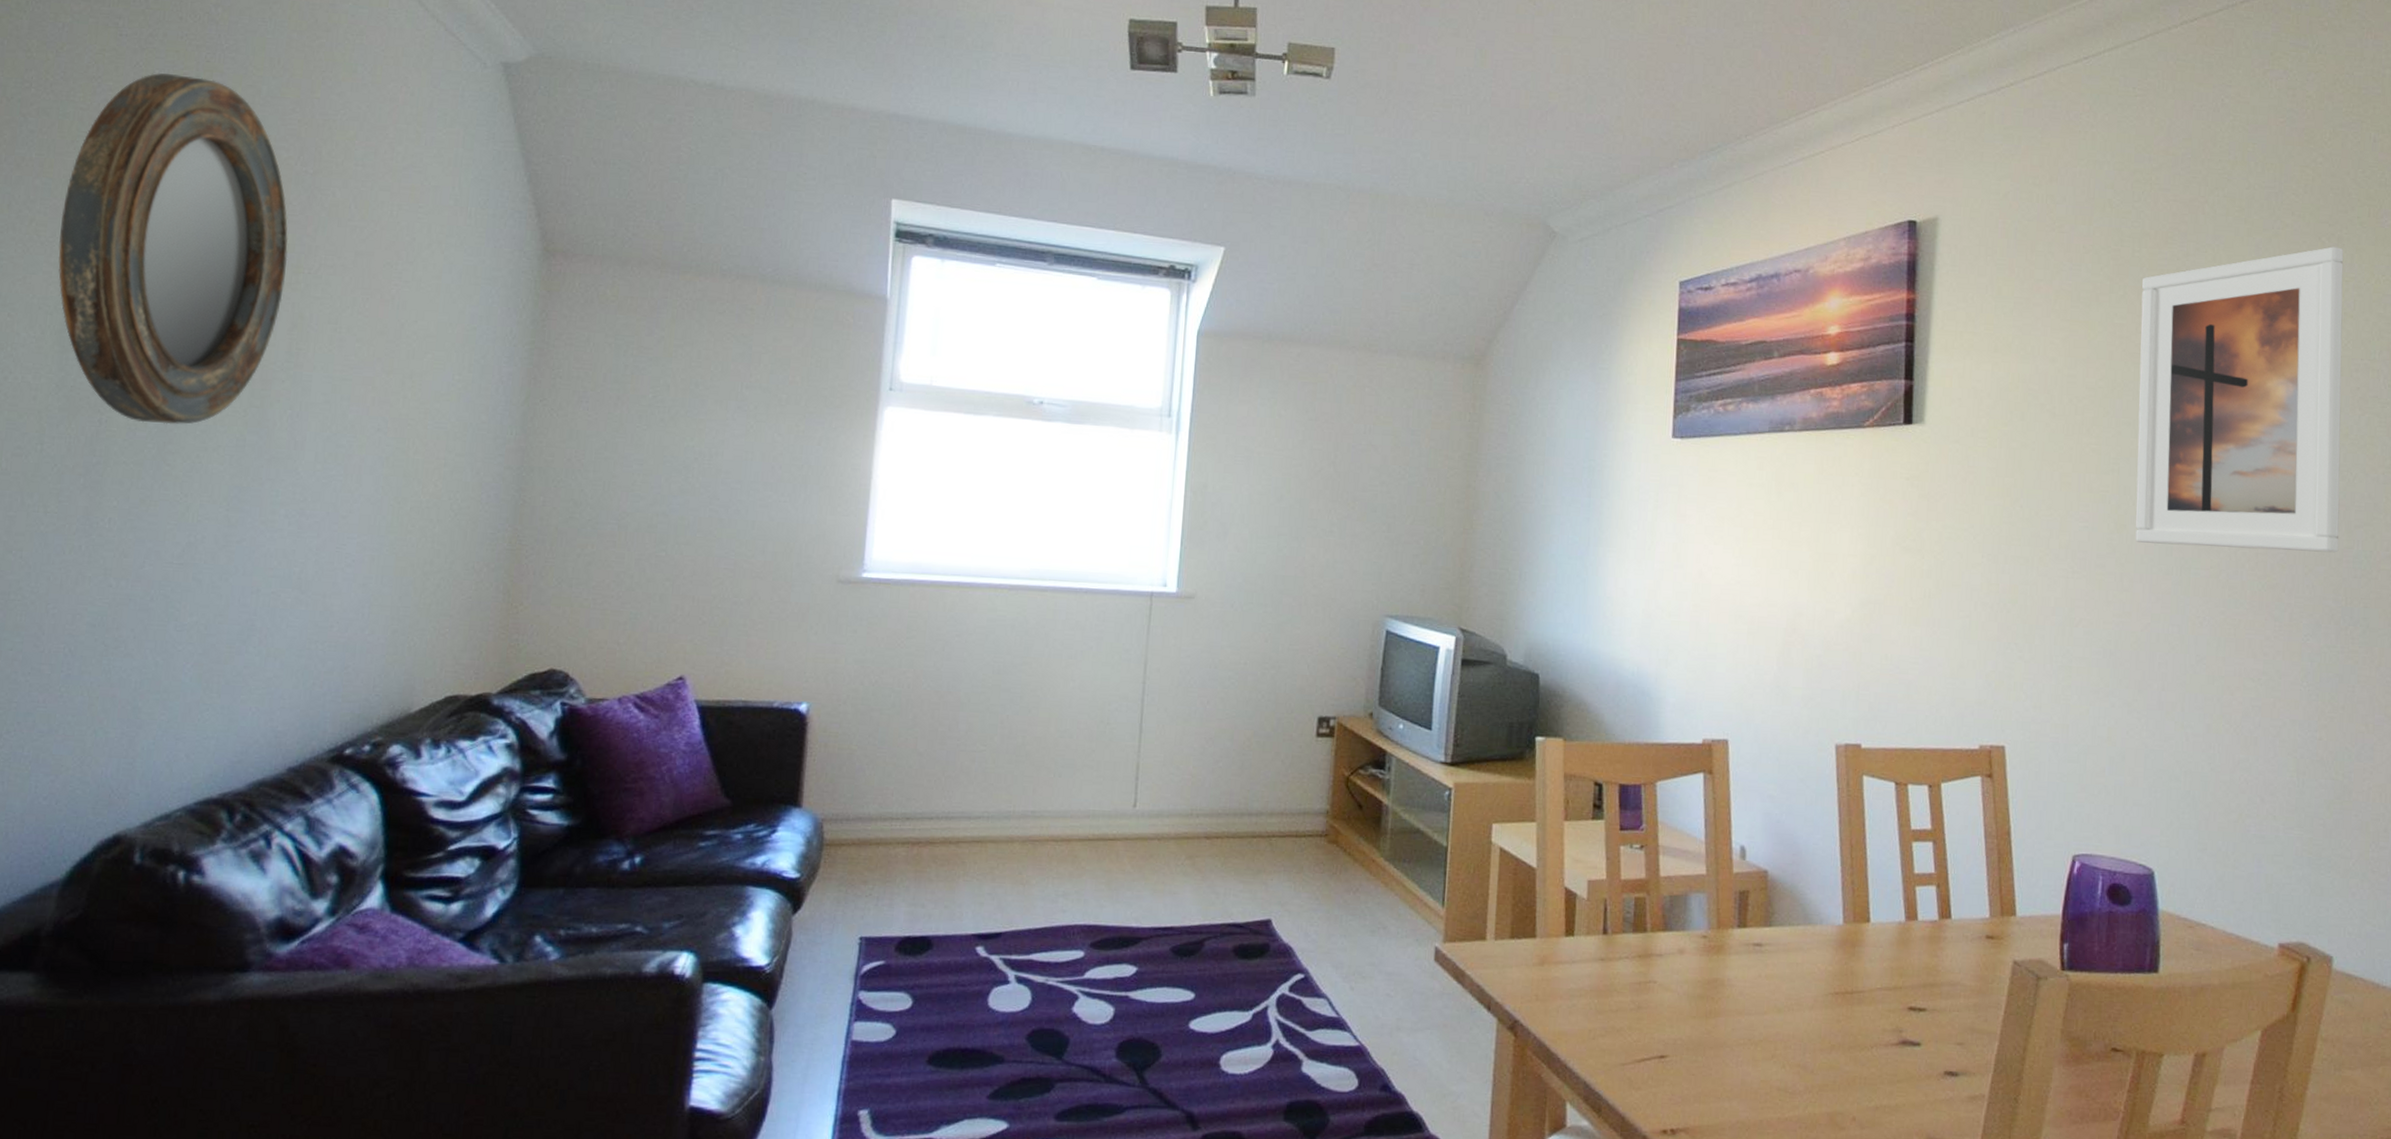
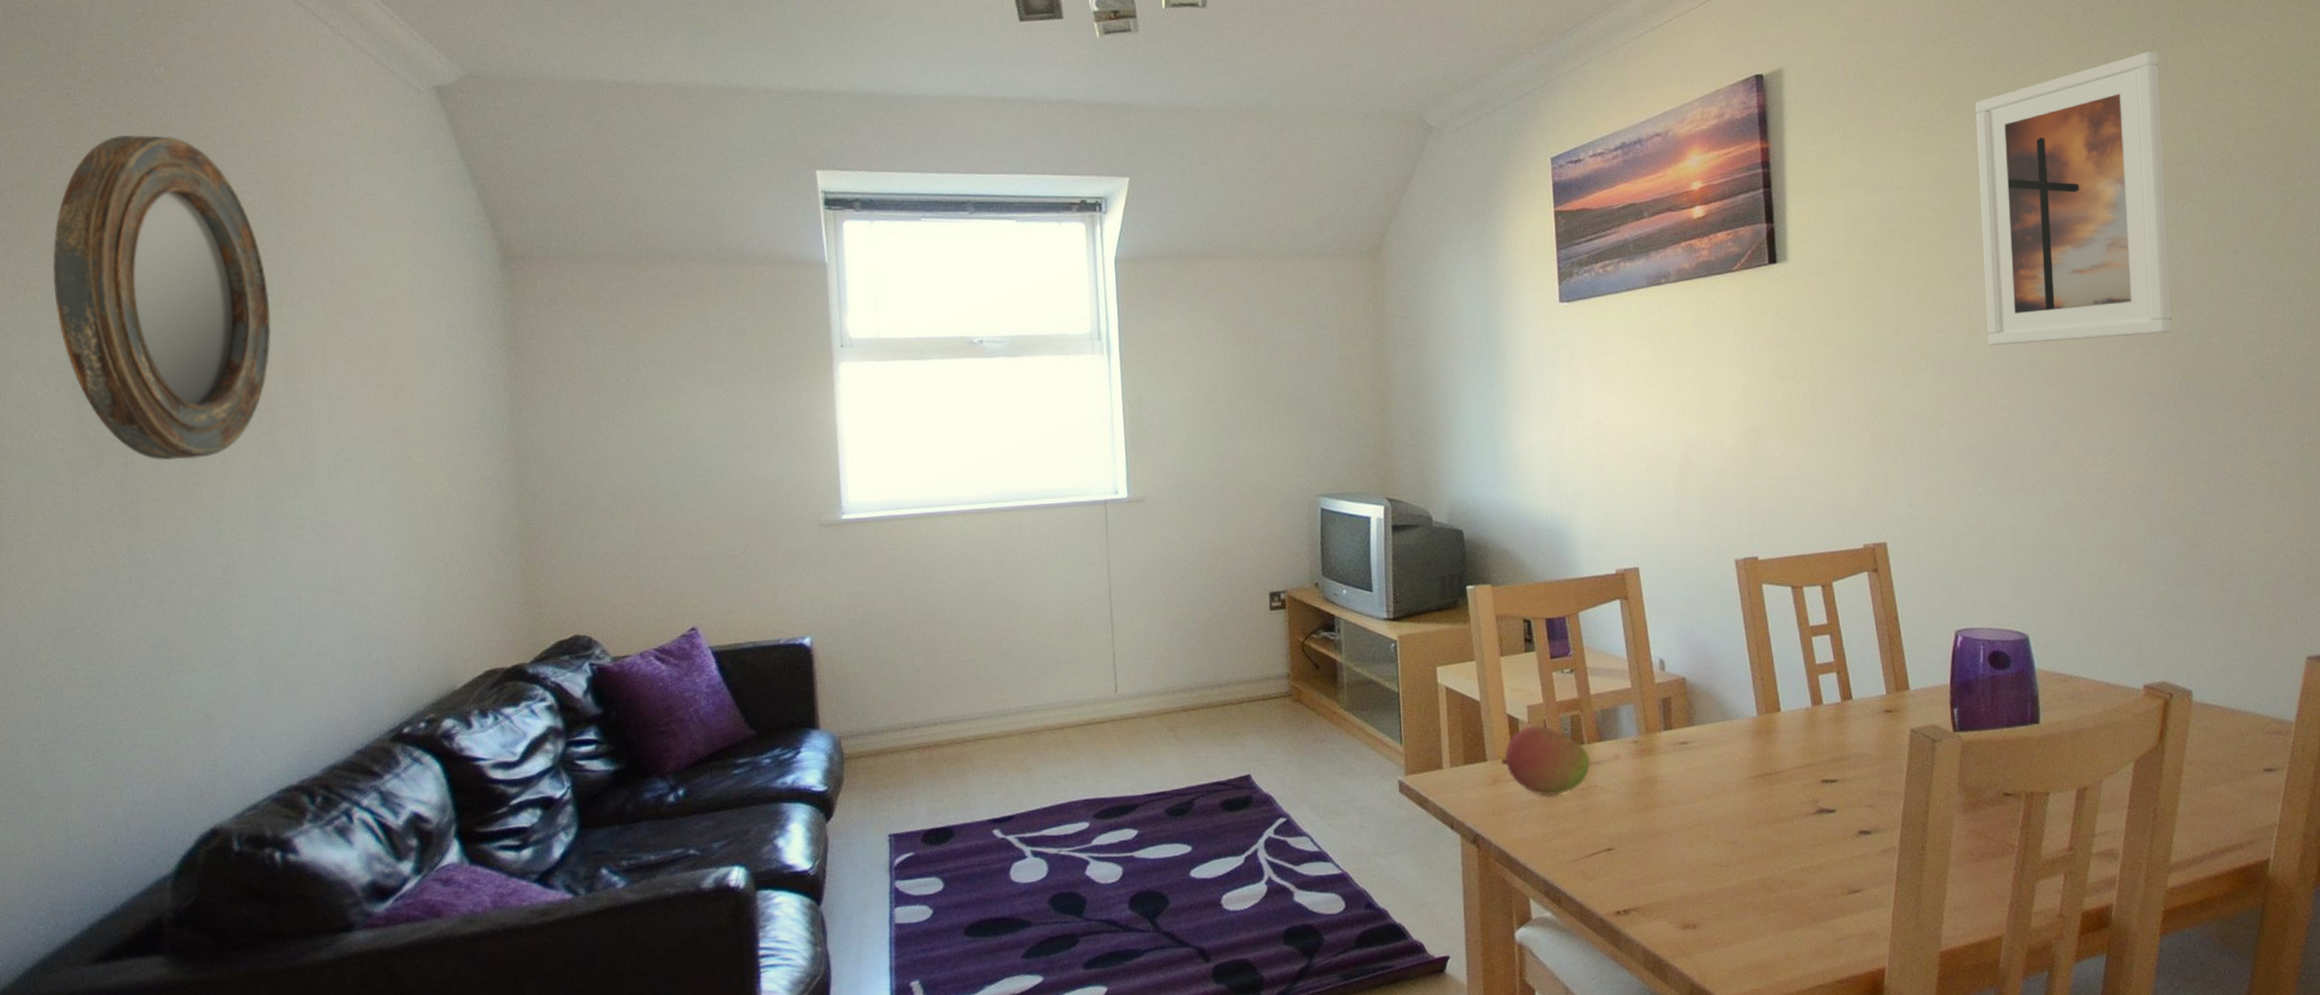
fruit: none [1552,903,1652,987] -> present [1501,725,1591,796]

